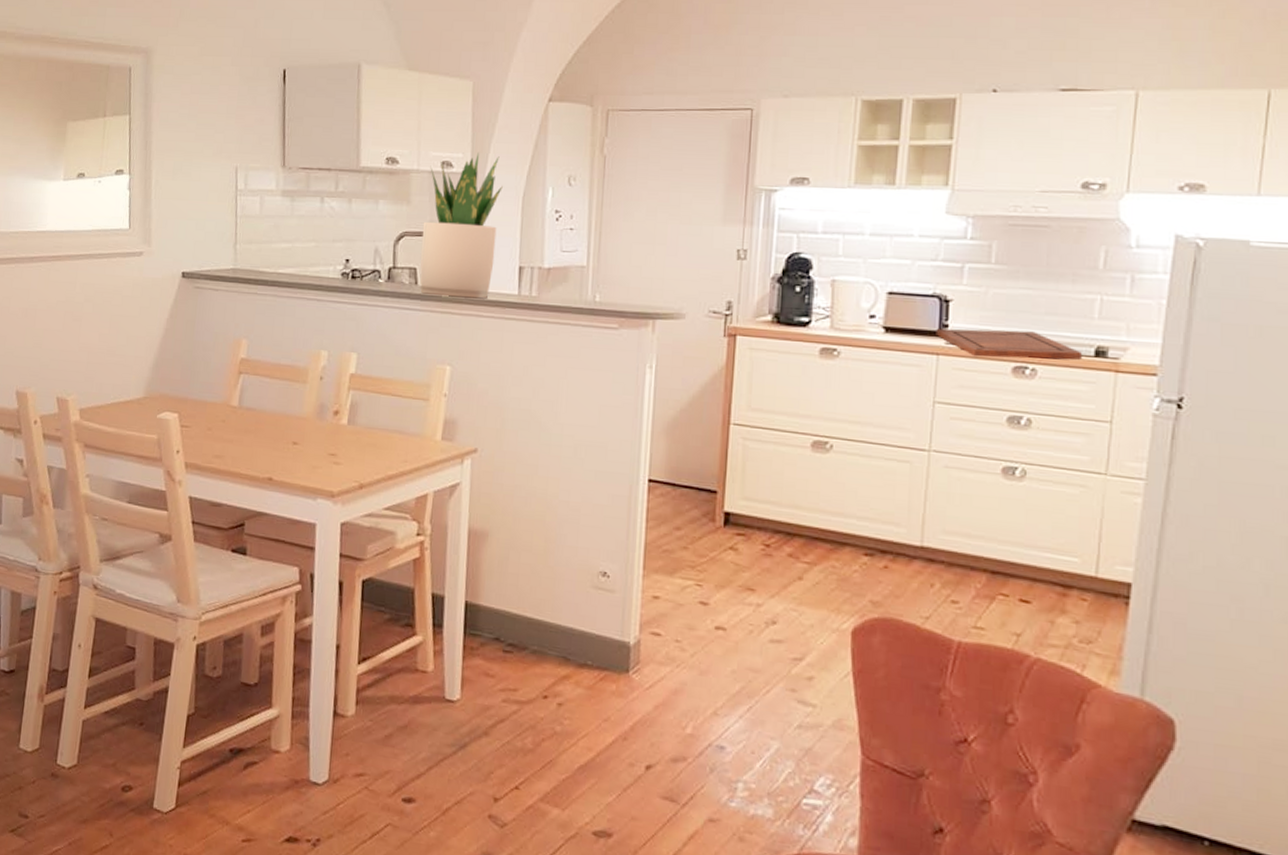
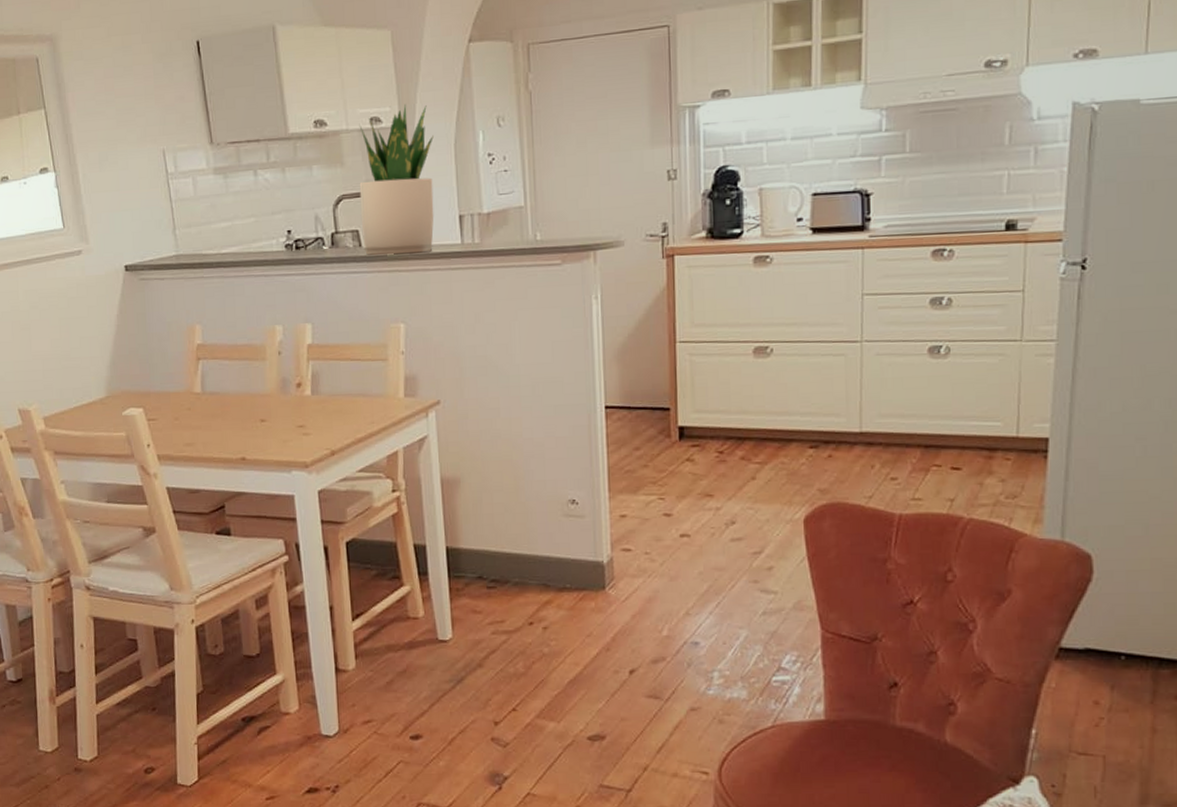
cutting board: present [935,328,1082,360] -> none [859,214,994,246]

